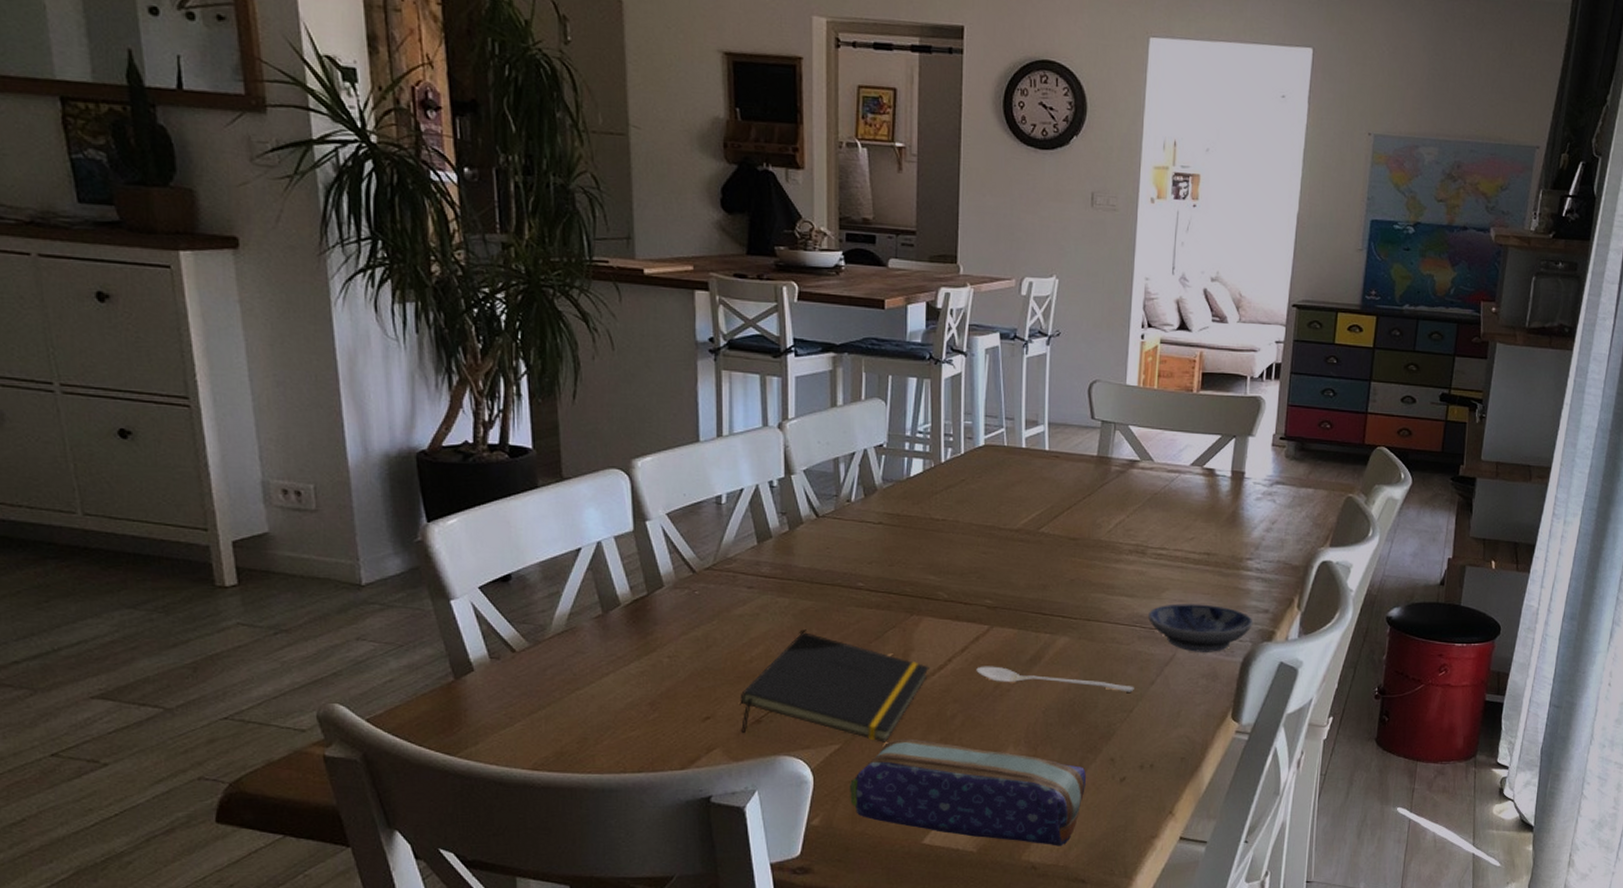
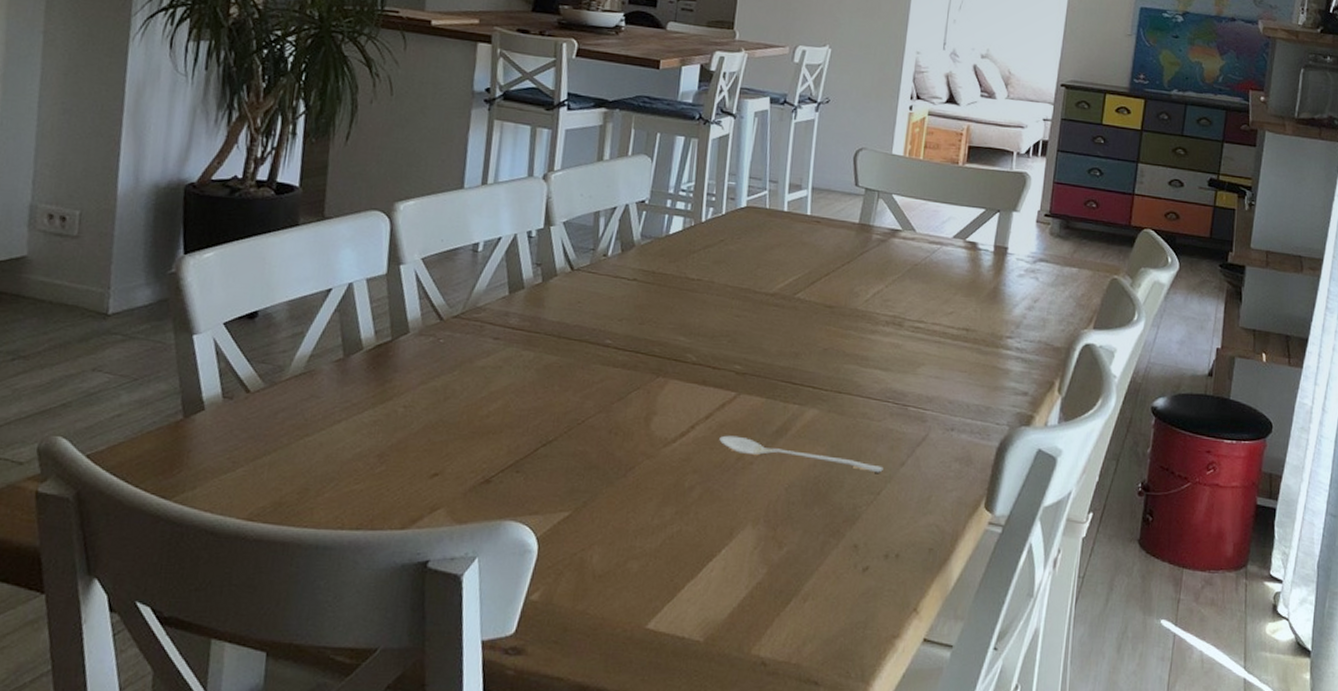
notepad: present [740,632,929,742] -> none [469,388,671,513]
pencil case: present [850,738,1086,846] -> none [574,509,827,641]
bowl: present [1148,604,1253,652] -> none [902,380,1012,435]

